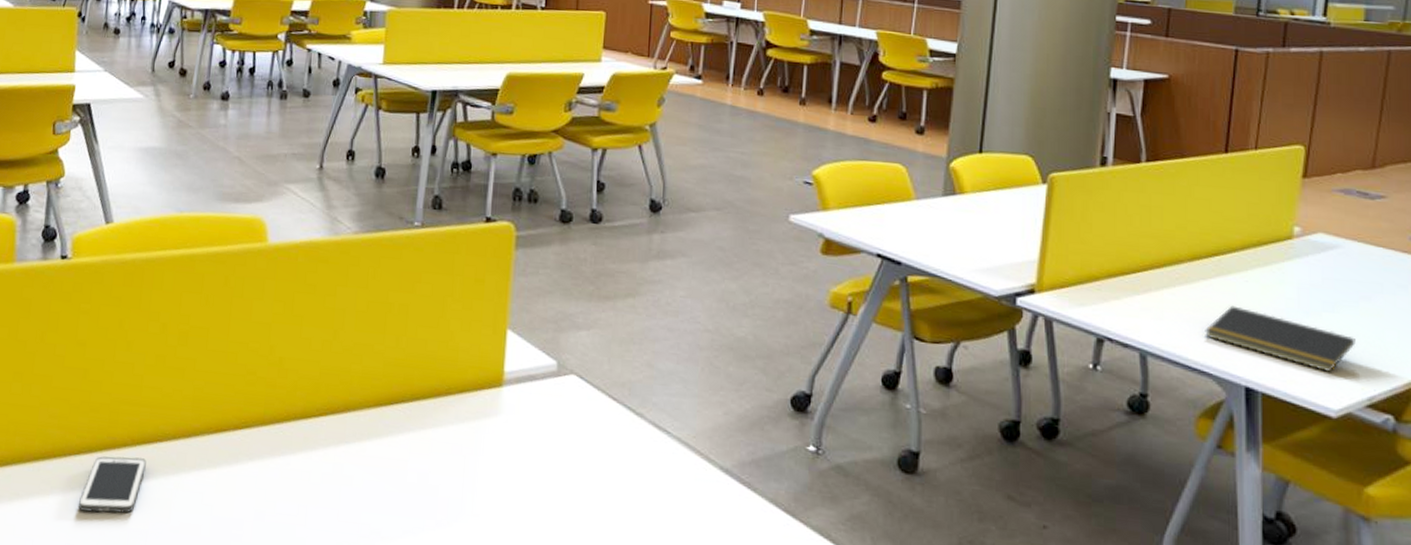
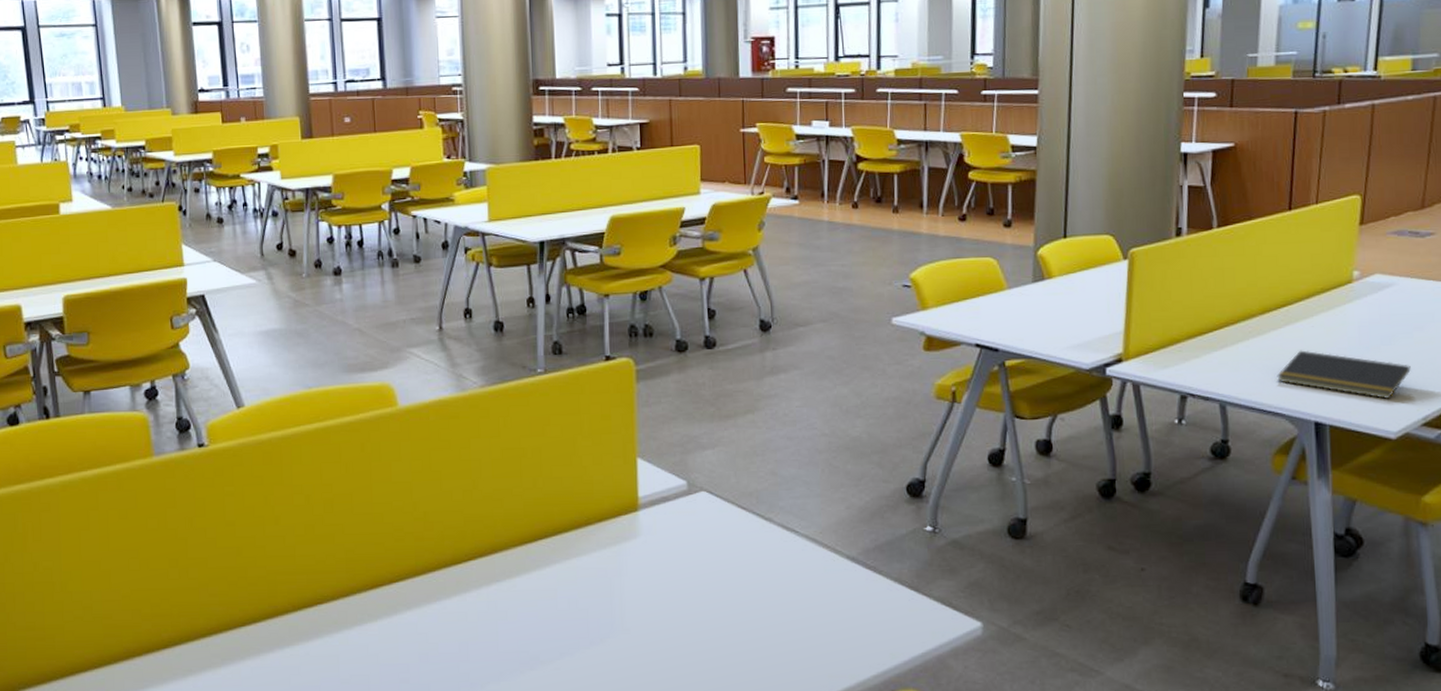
cell phone: present [78,456,146,513] -> none [250,621,310,677]

